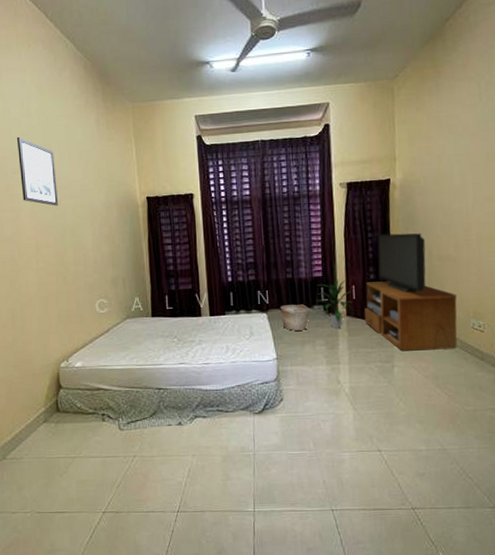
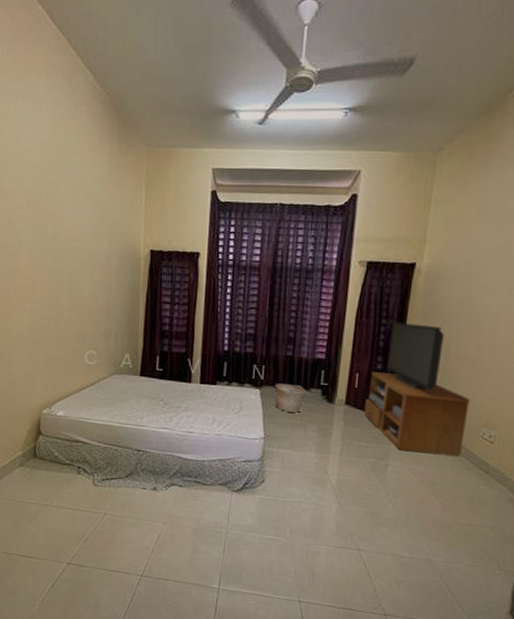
wall art: present [16,136,58,206] -> none [24,170,61,248]
indoor plant: present [317,279,353,329] -> none [314,364,354,417]

